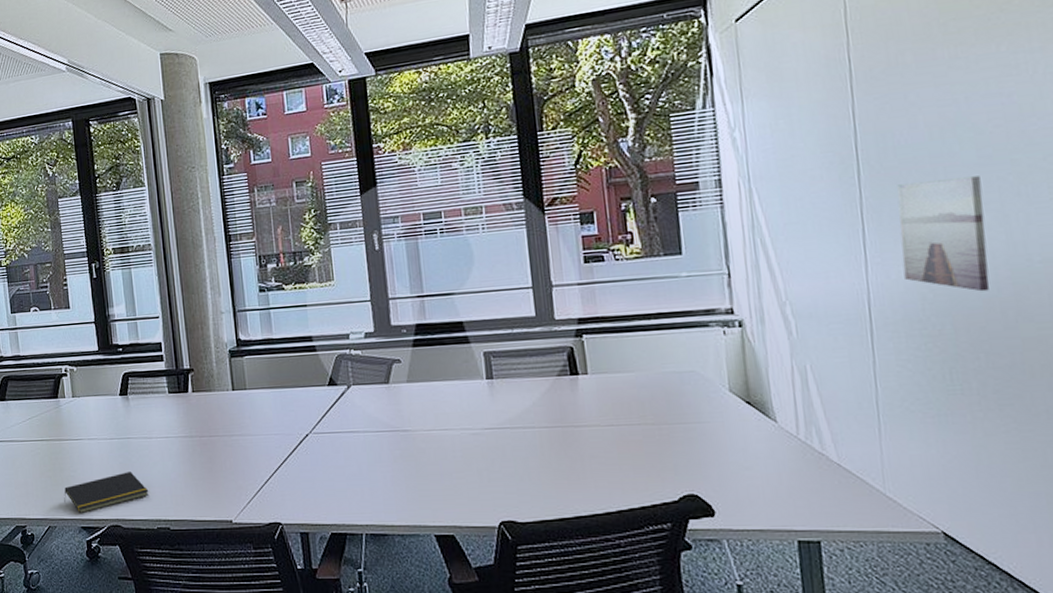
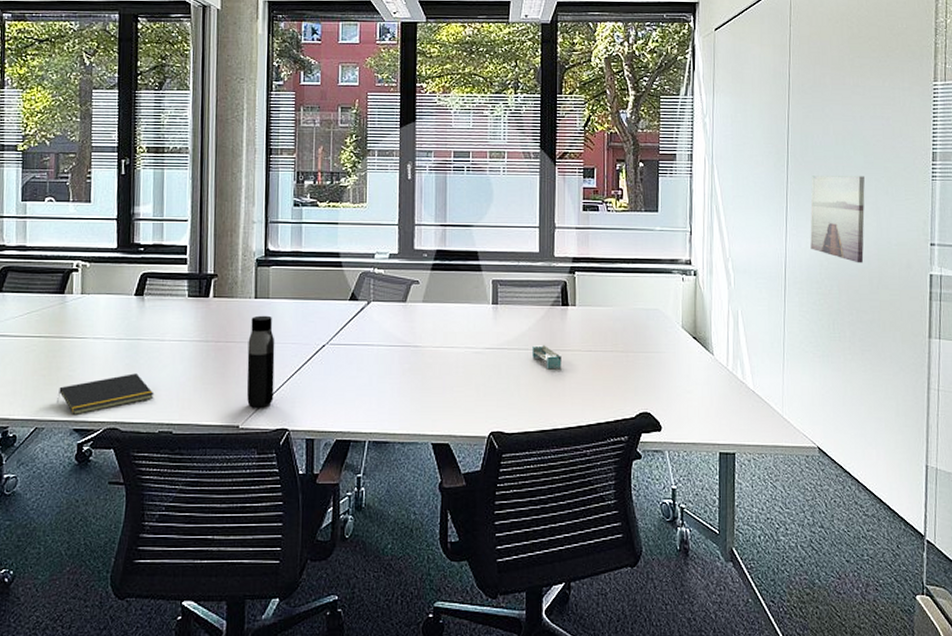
water bottle: none [230,407,263,502] -> present [246,315,275,408]
shelf: none [540,422,578,449] -> present [532,345,562,370]

